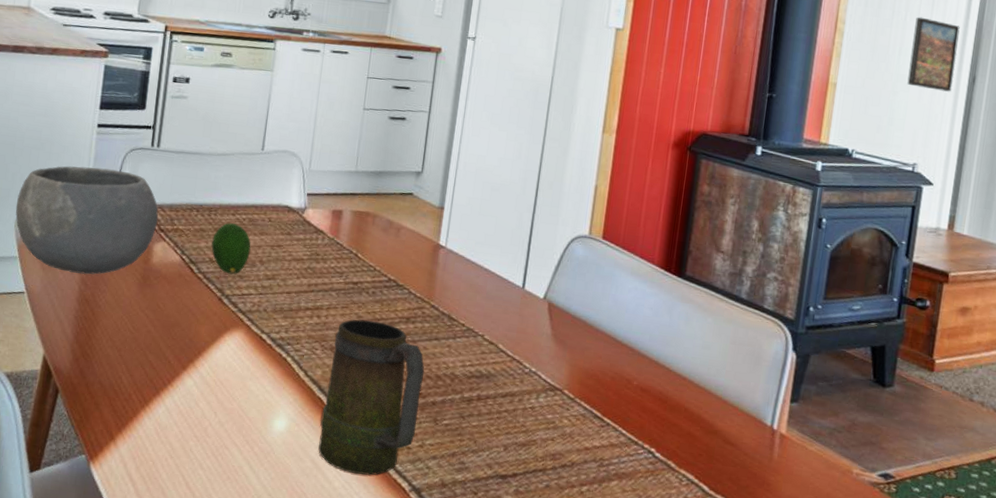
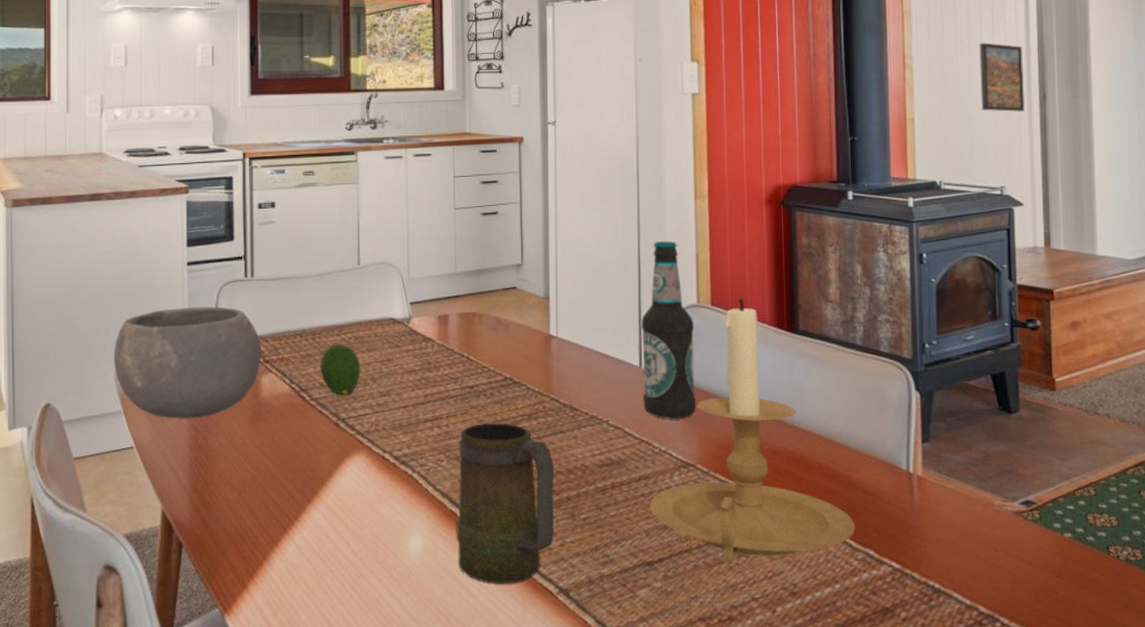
candle holder: none [511,236,711,490] -> present [649,299,856,564]
bottle: none [520,169,583,344] -> present [641,241,697,419]

